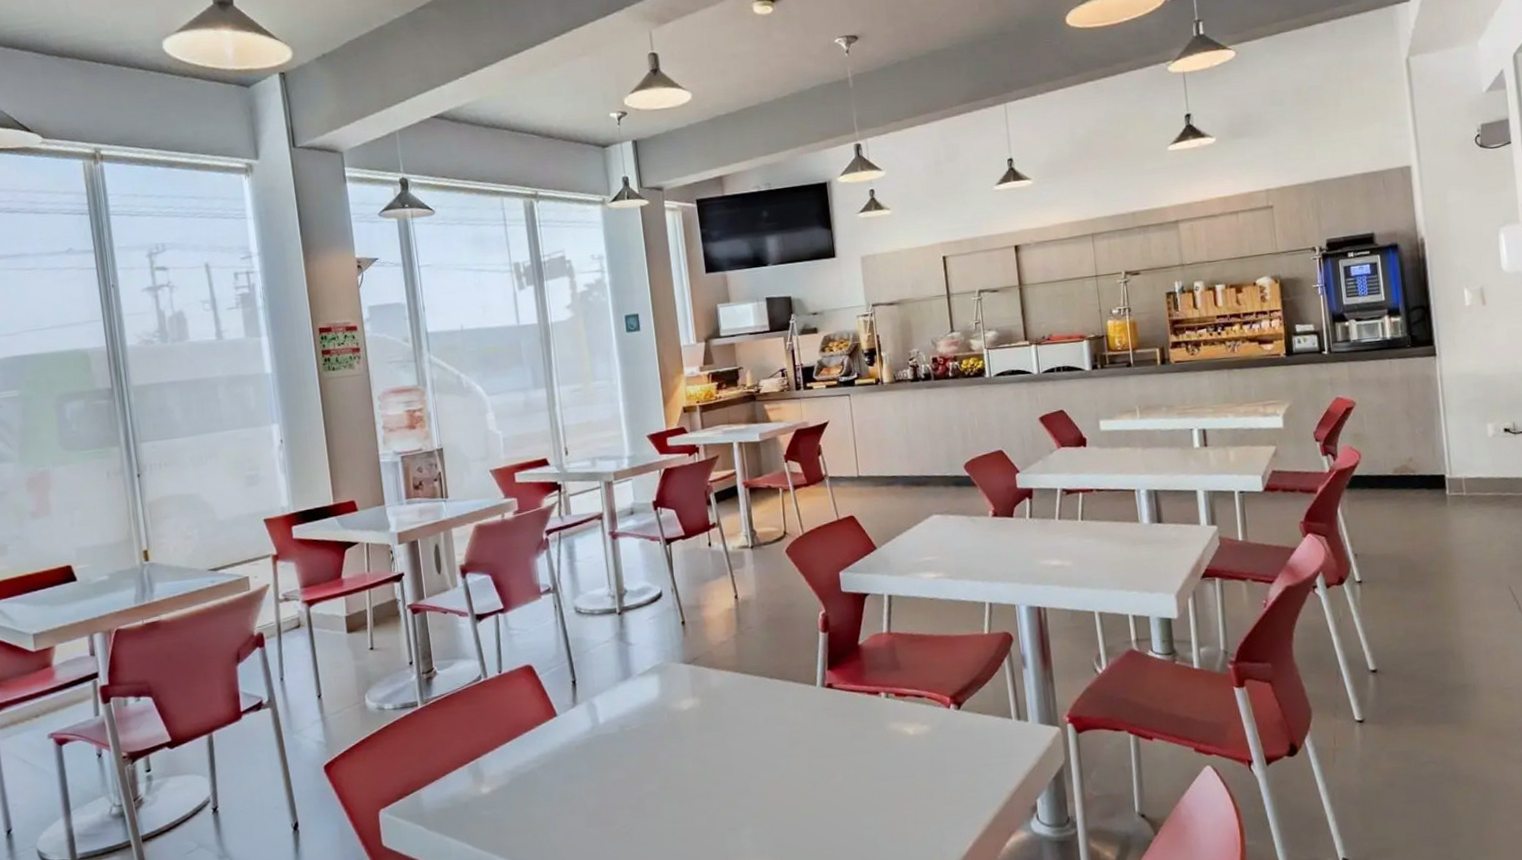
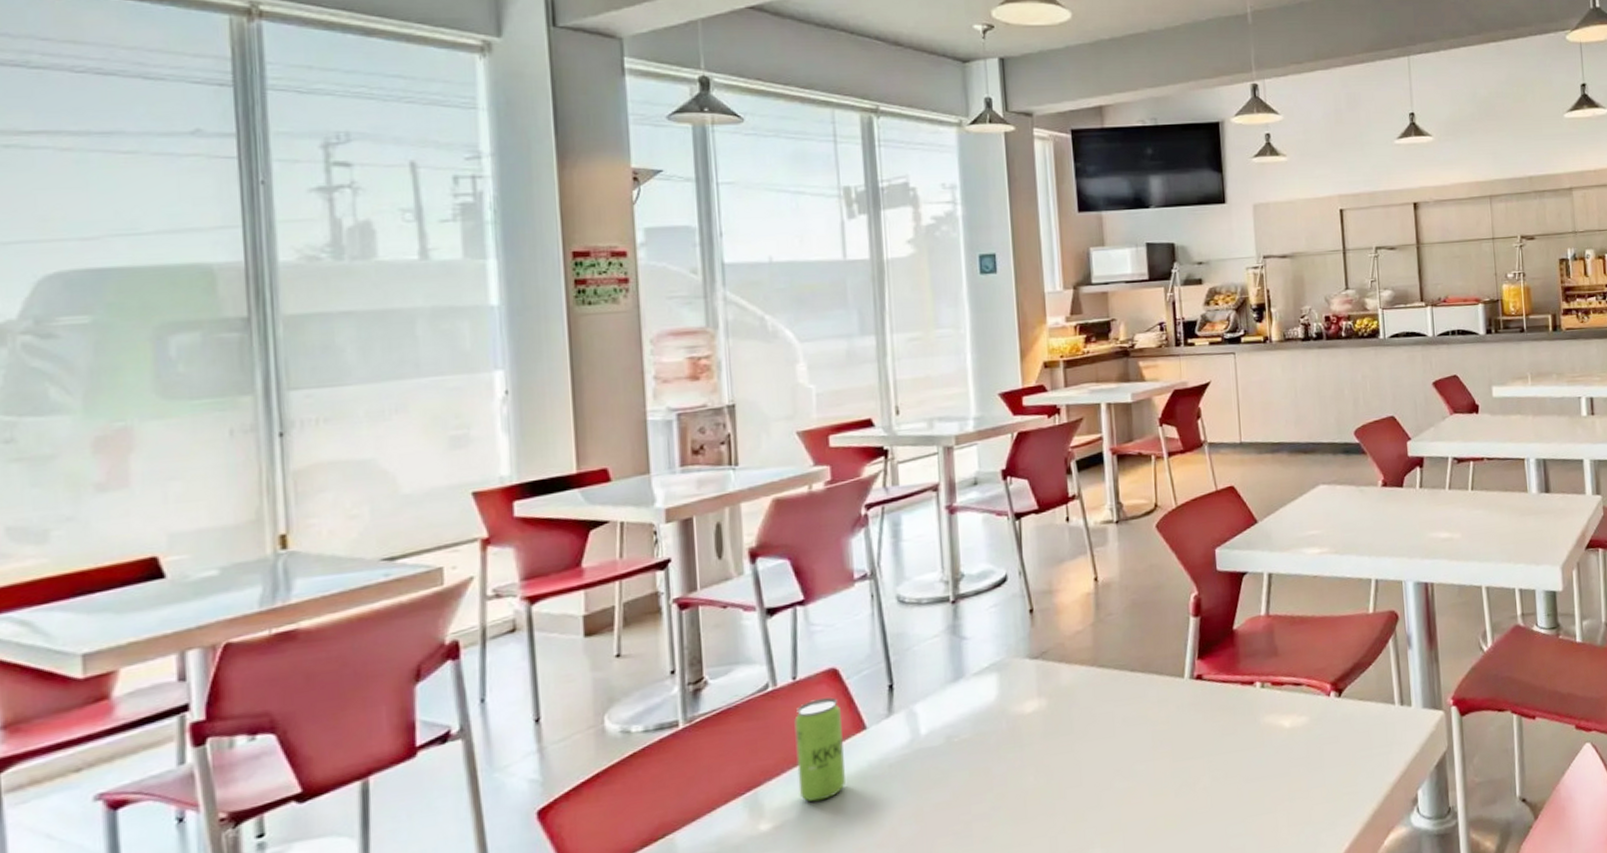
beverage can: none [502,689,543,773] -> present [794,697,845,802]

